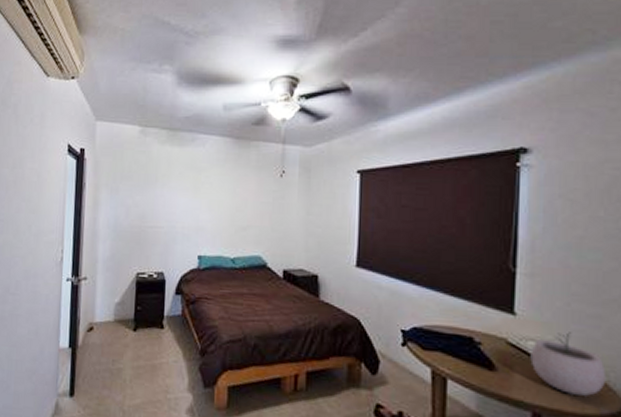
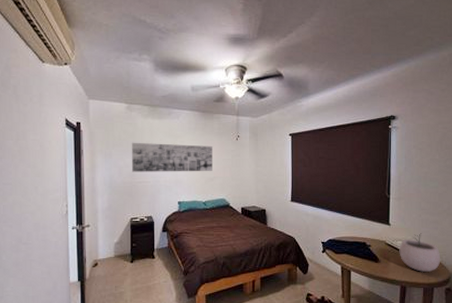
wall art: none [141,175,247,218] -> present [131,142,212,172]

